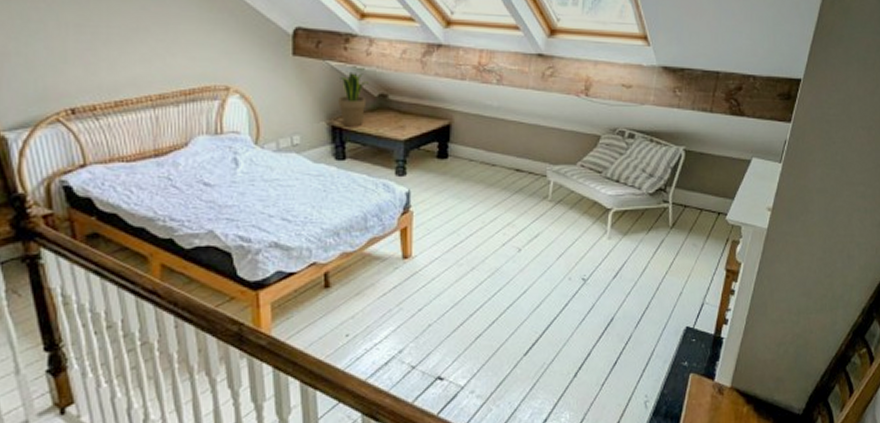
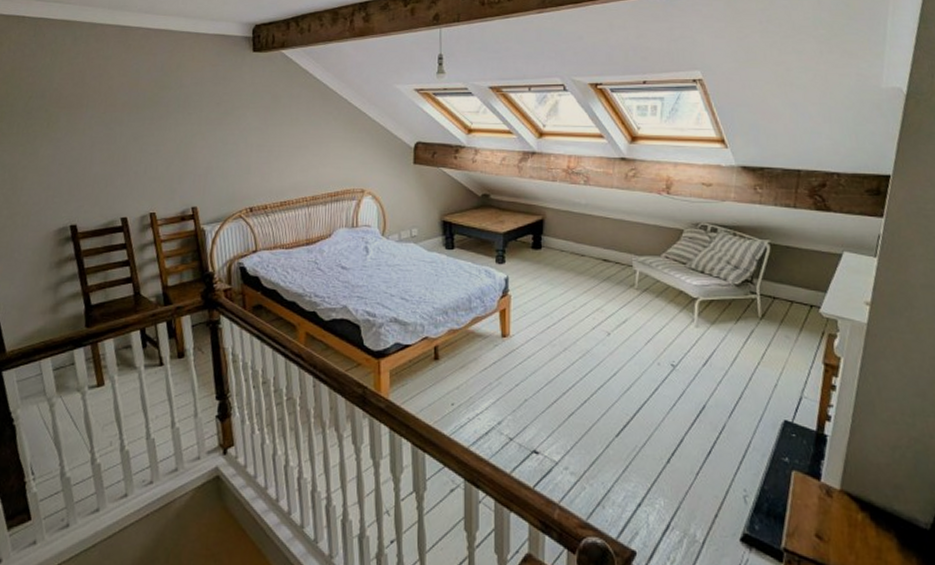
potted plant: present [338,71,368,127] -> none [449,176,474,222]

